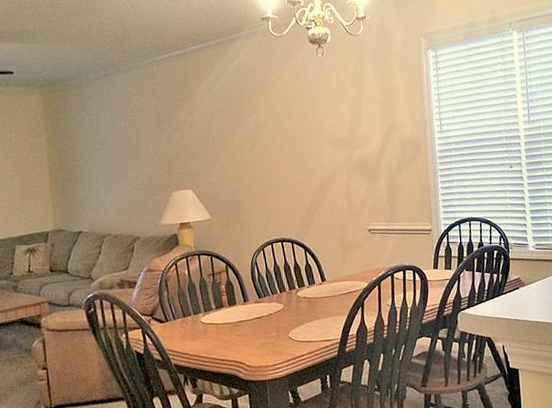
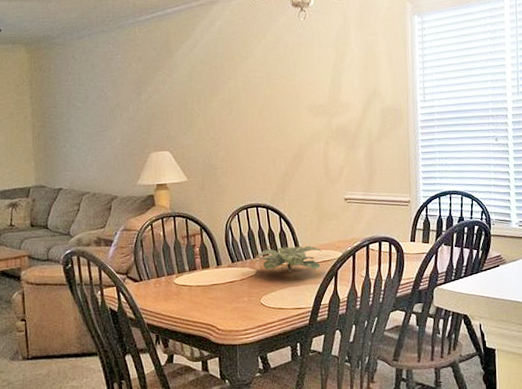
plant: none [281,277,349,306] -> present [254,245,323,273]

